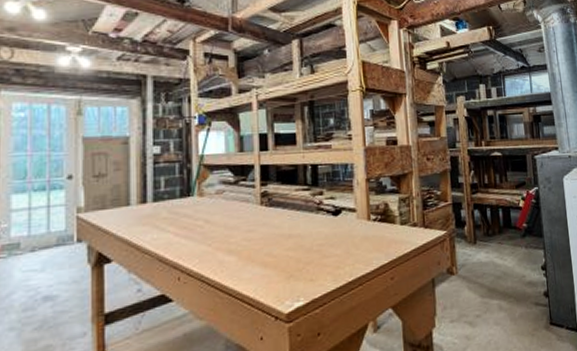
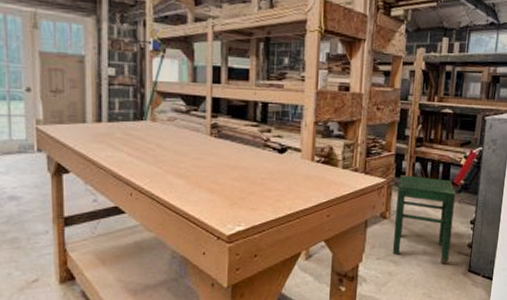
stool: none [460,224,528,320] -> present [392,175,456,264]

